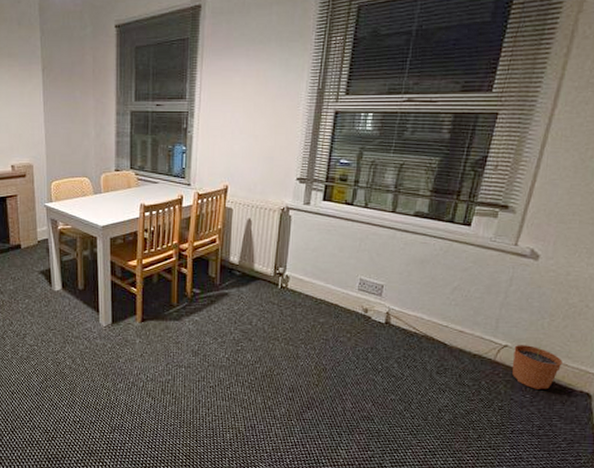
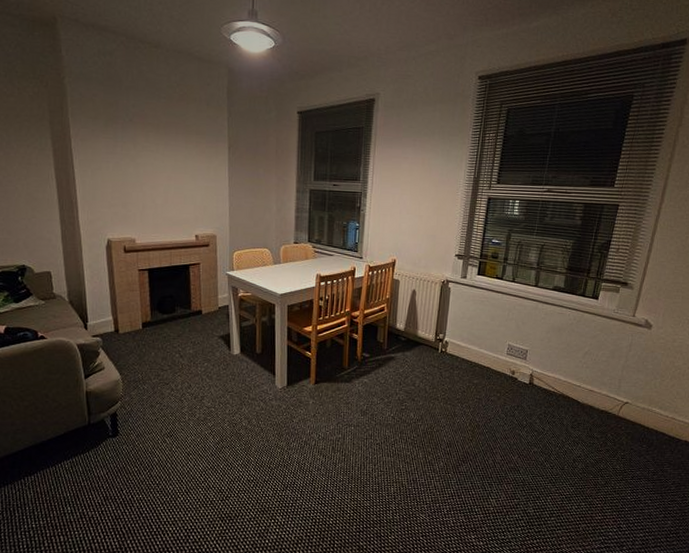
plant pot: present [512,338,563,390] -> none [631,395,671,440]

